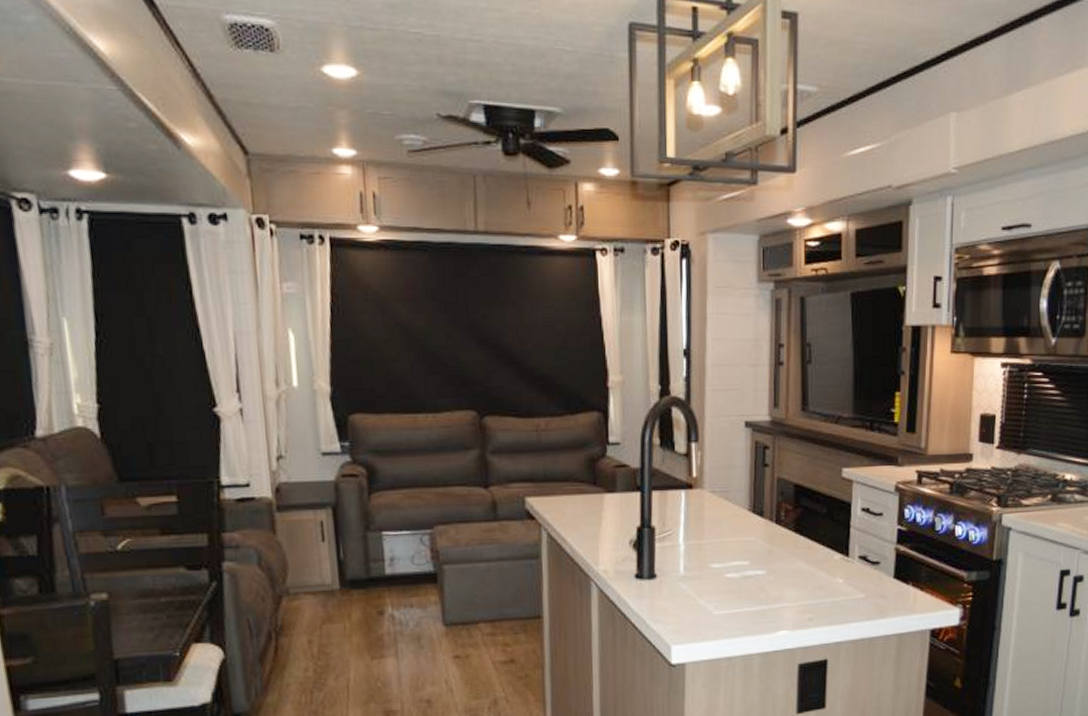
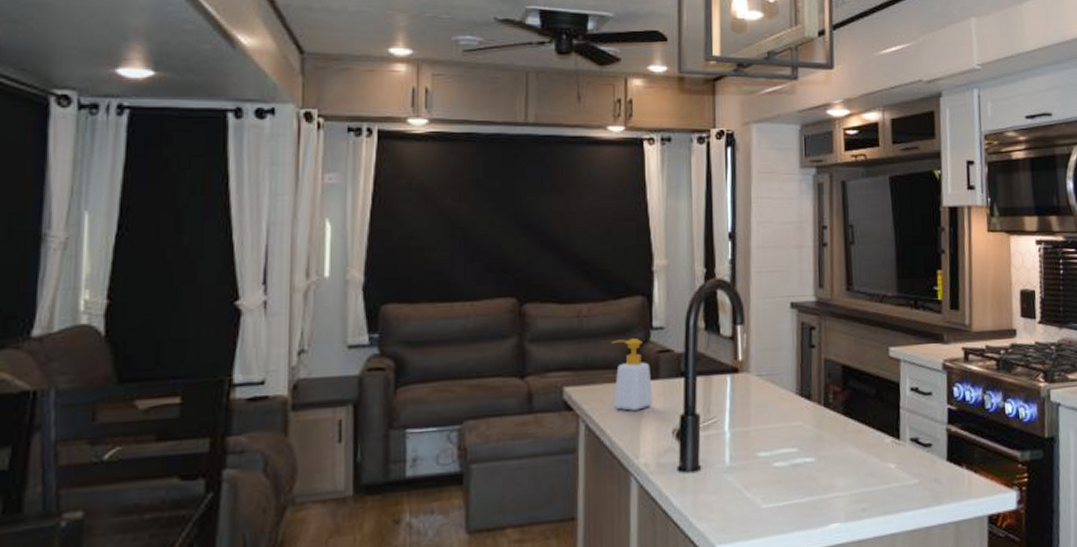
soap bottle: none [569,453,610,521] -> present [611,338,653,411]

